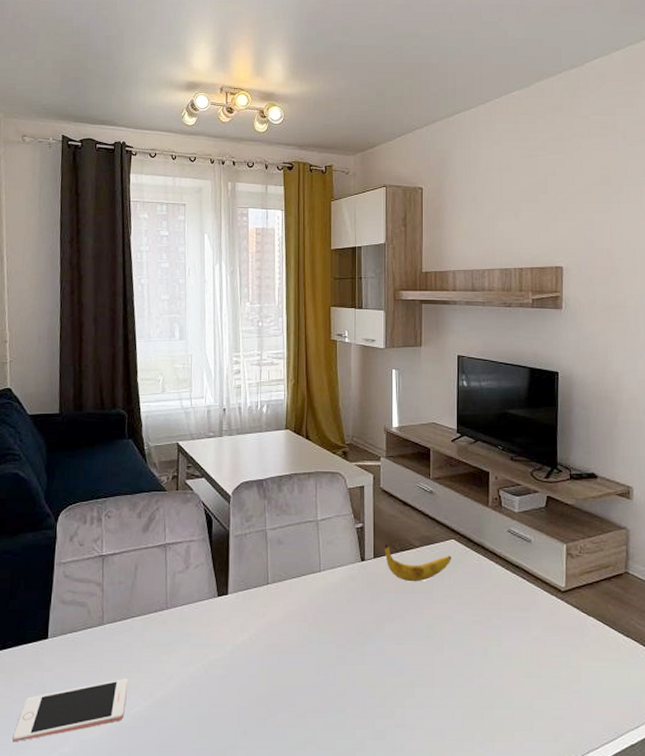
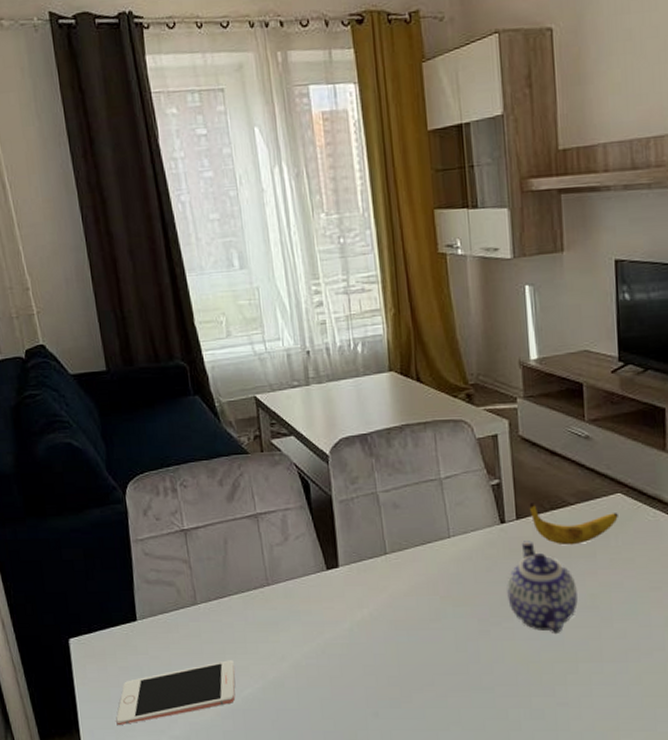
teapot: none [362,577,417,661] -> present [507,541,578,635]

